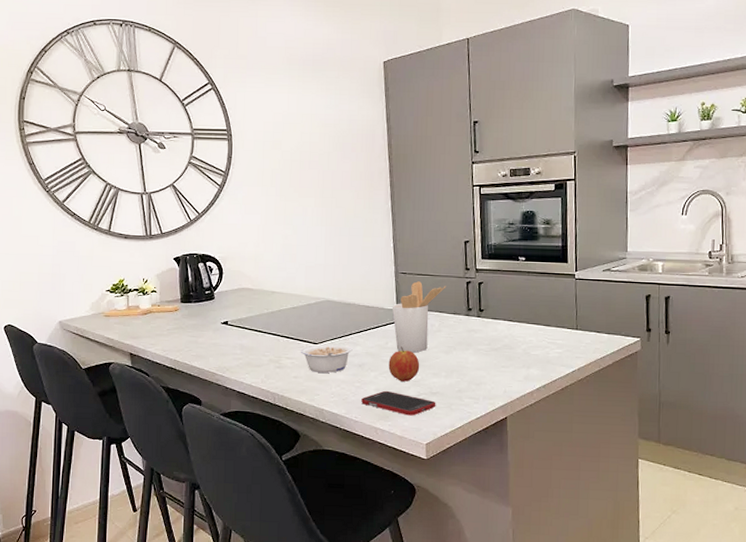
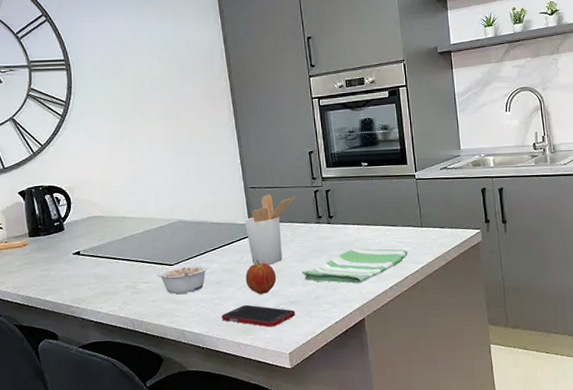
dish towel: none [446,344,560,381] -> present [301,248,409,284]

